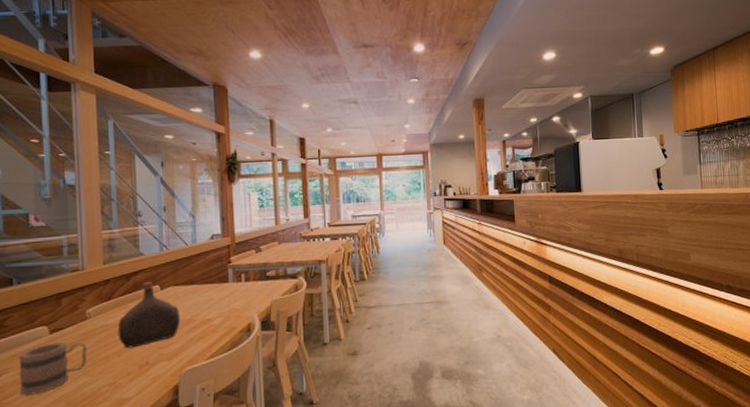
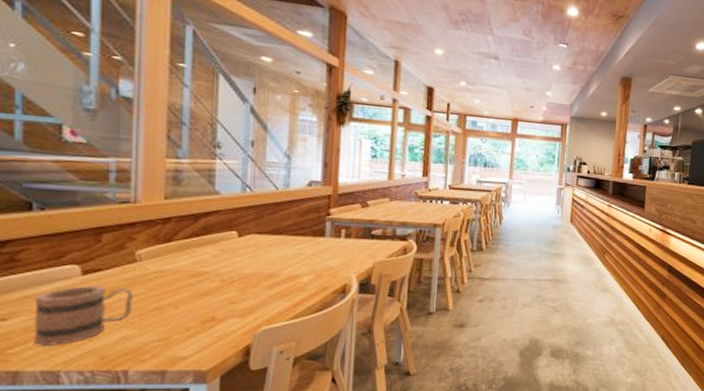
water jug: present [117,282,181,348] -> none [177,226,261,300]

